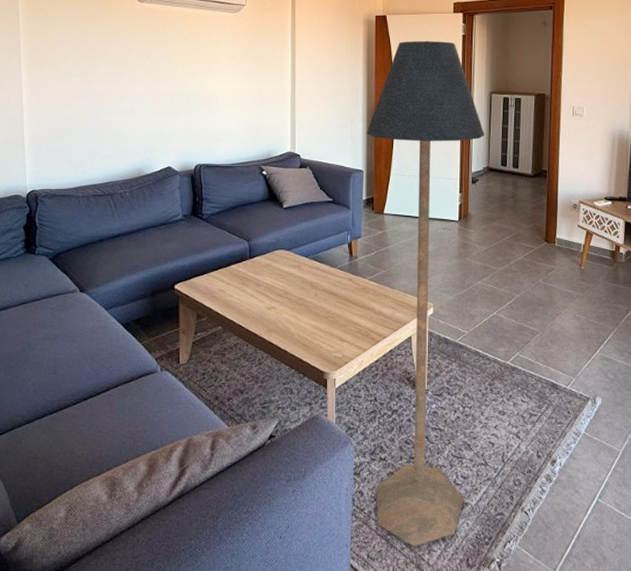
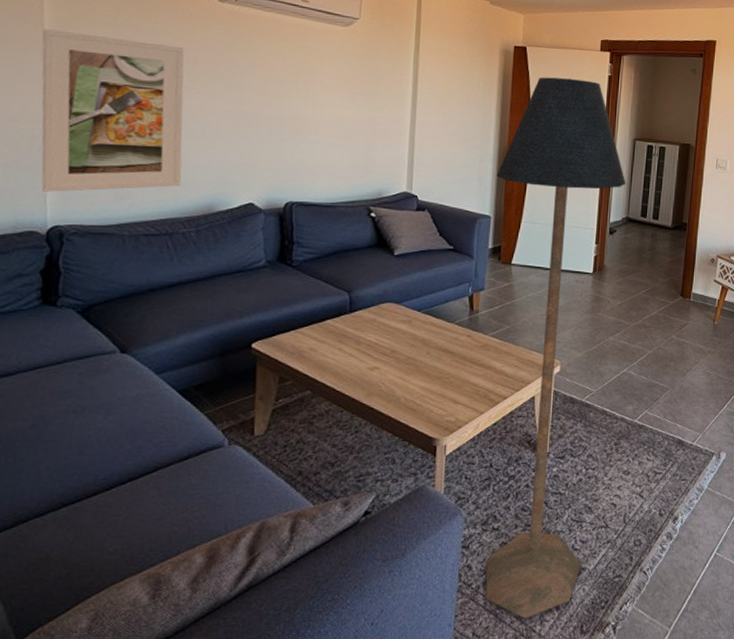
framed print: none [19,37,118,164] -> present [41,29,184,192]

